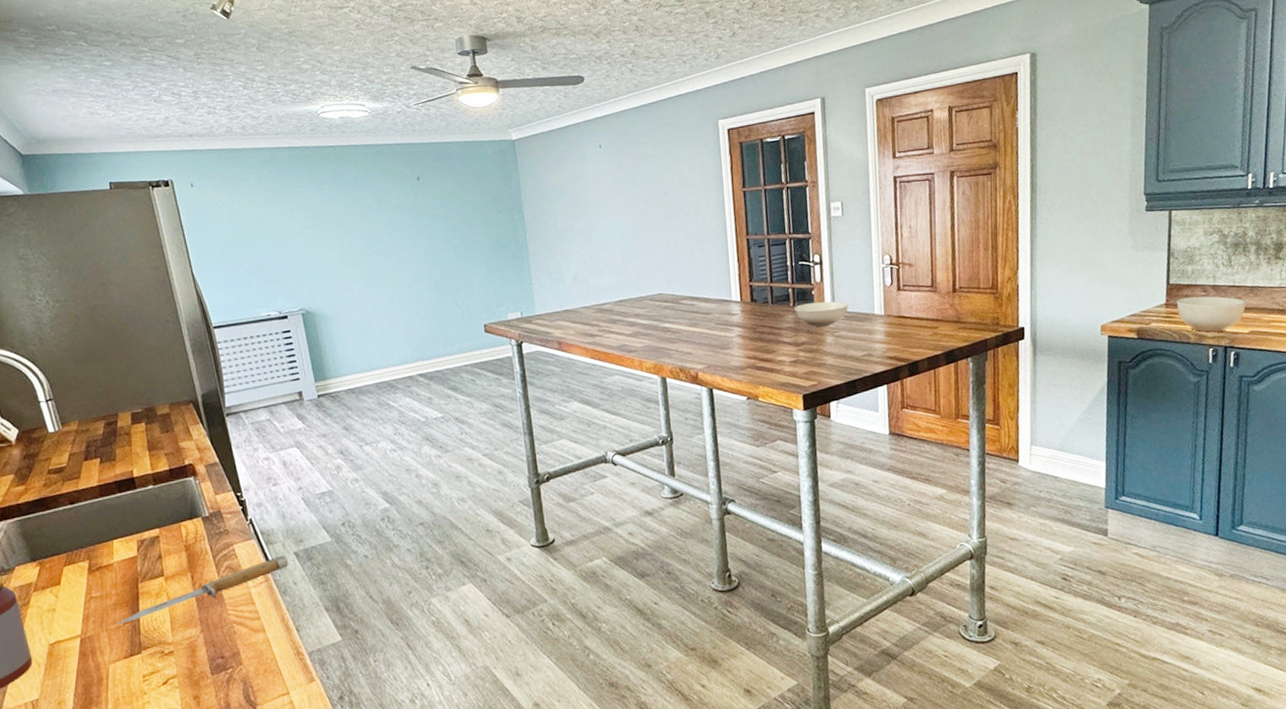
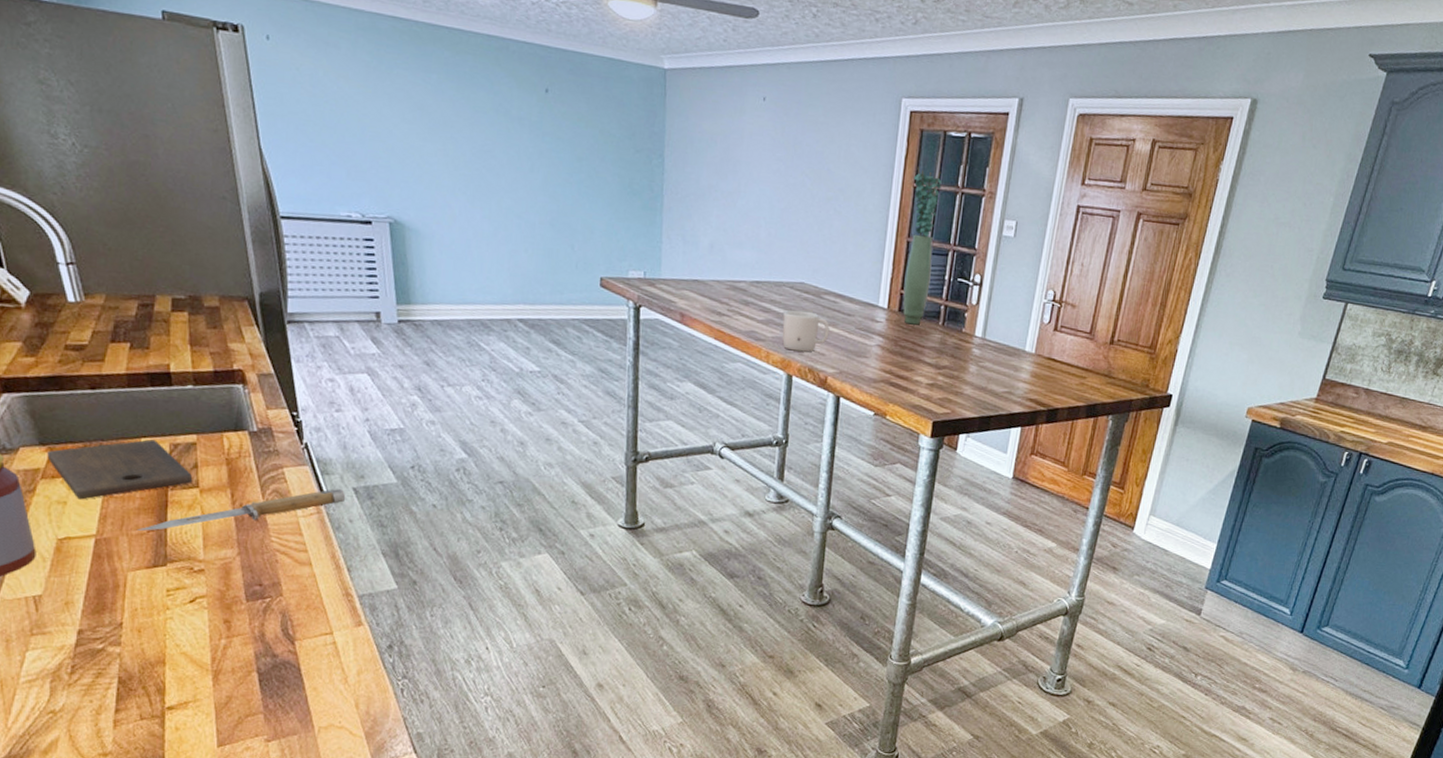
cutting board: none [38,539,159,605] -> present [47,439,193,500]
mug: none [648,317,693,356] -> present [782,310,830,352]
vase: none [741,173,775,312] -> present [903,167,942,325]
bowl: present [794,301,849,327] -> none [942,325,1001,354]
bowl: present [1176,295,1247,333] -> none [1325,395,1394,438]

